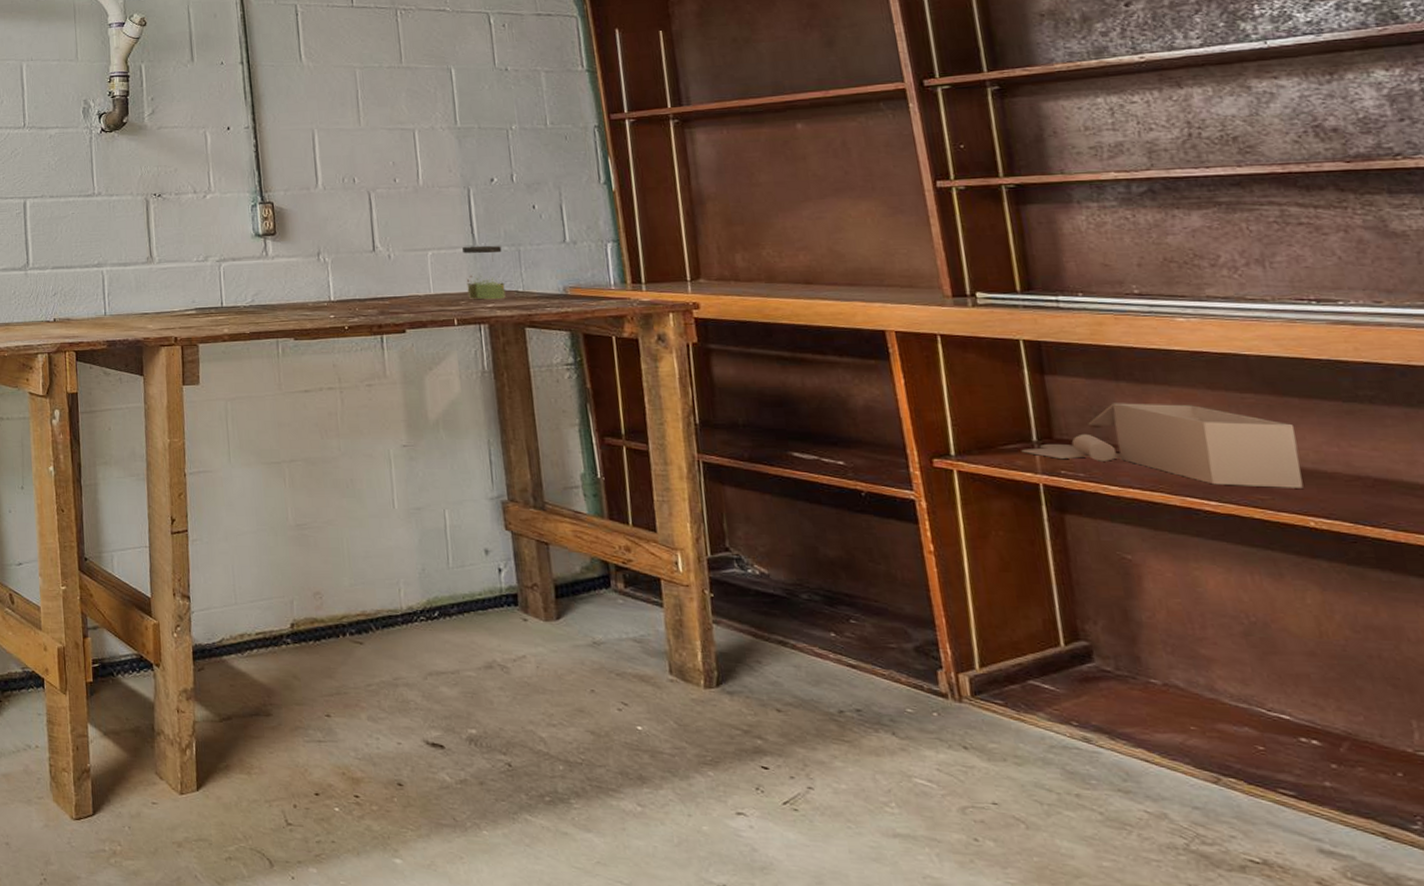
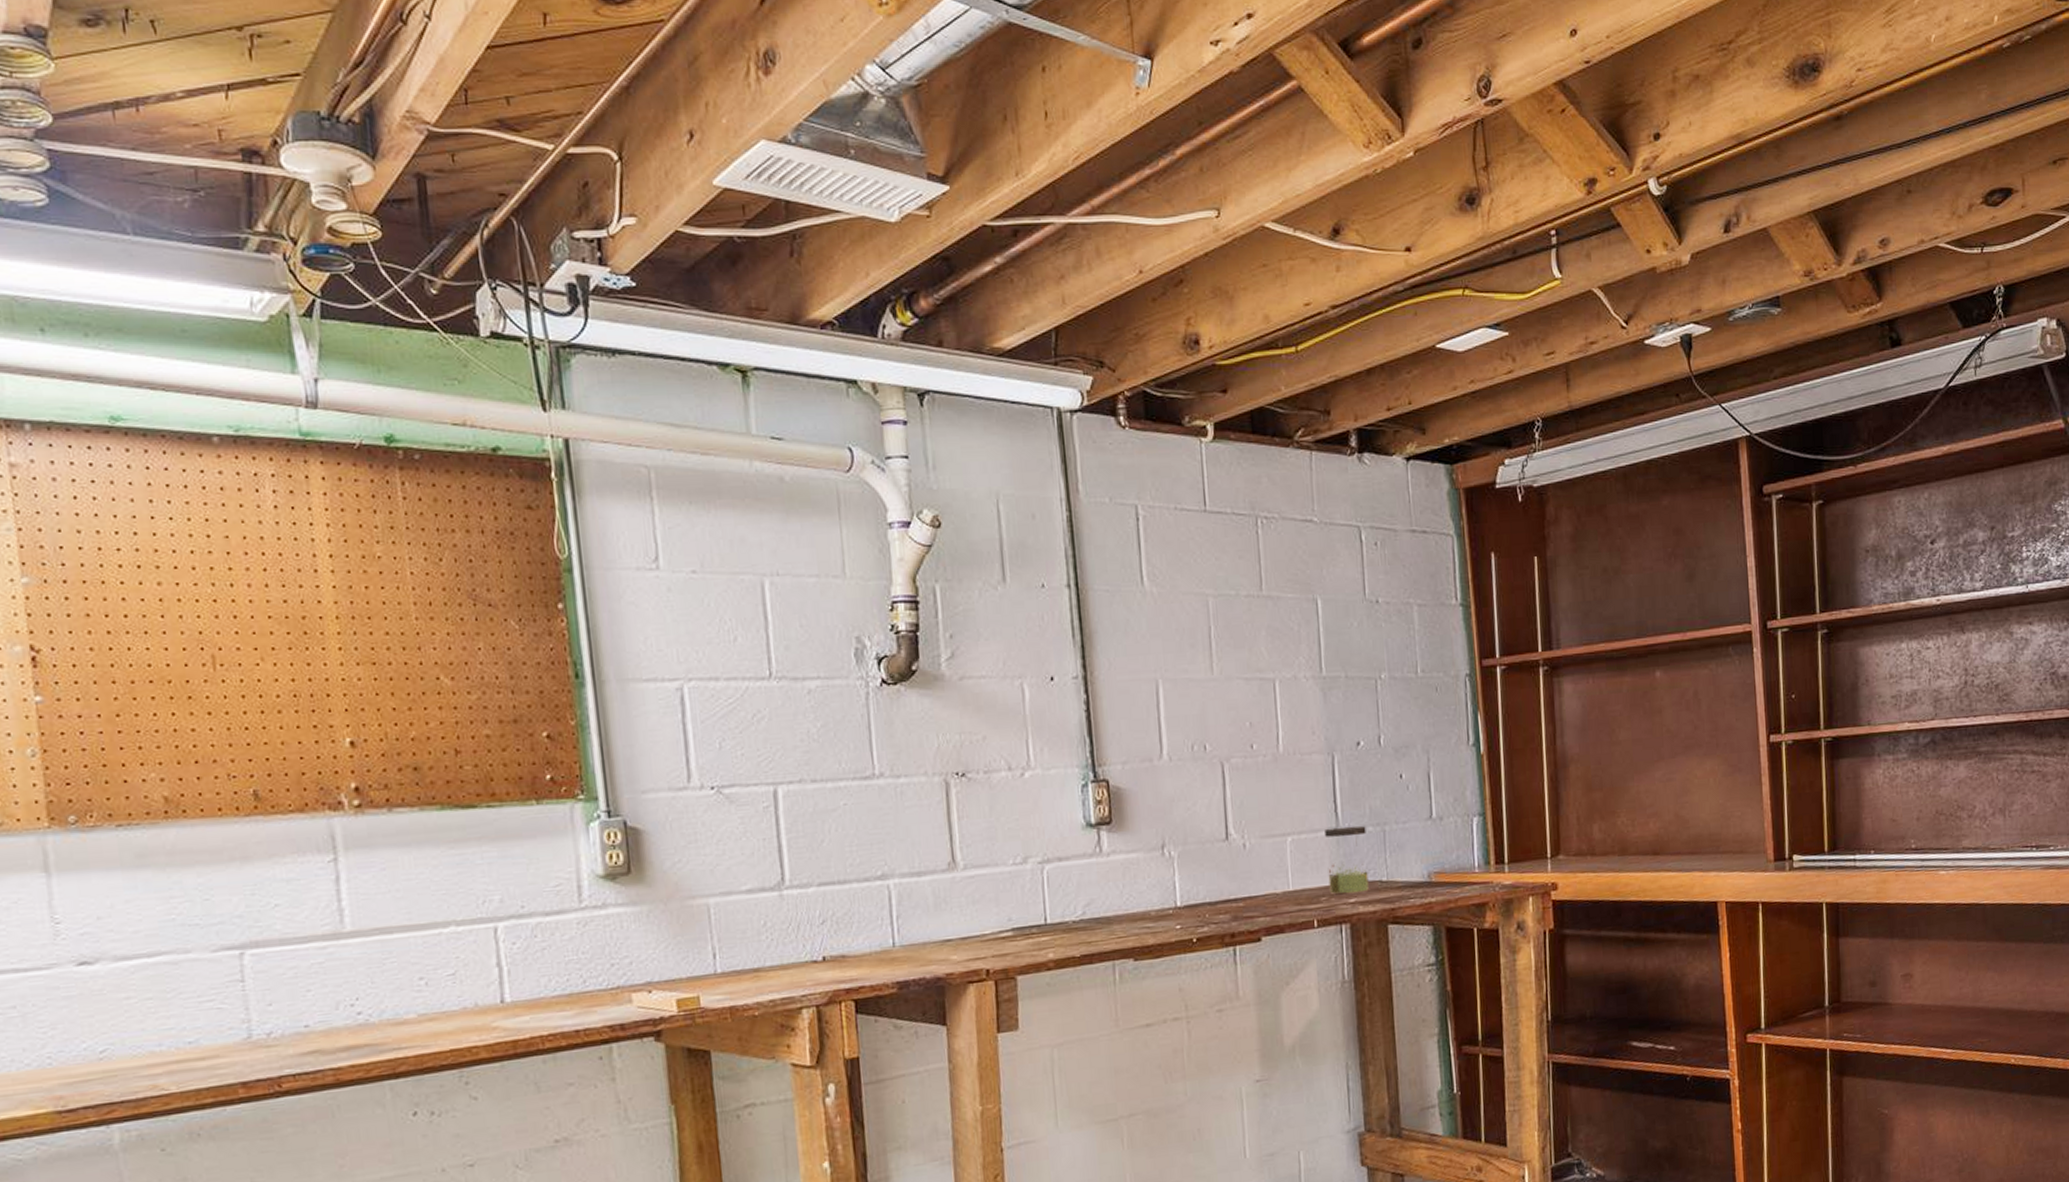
cardboard box: present [1021,403,1304,488] -> none [1816,957,2011,1033]

